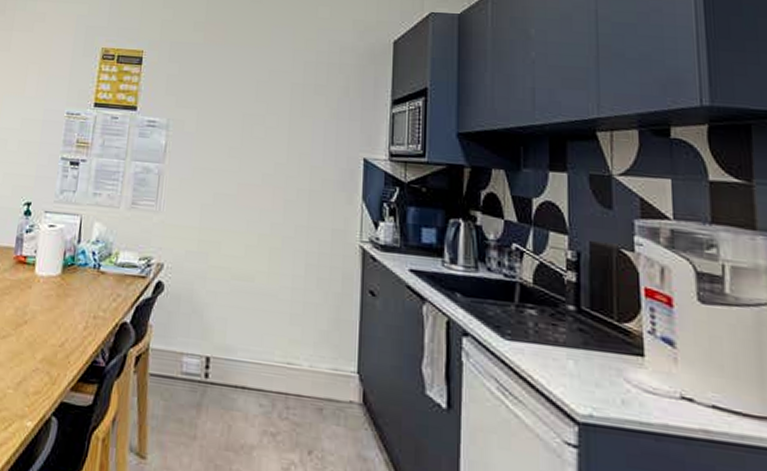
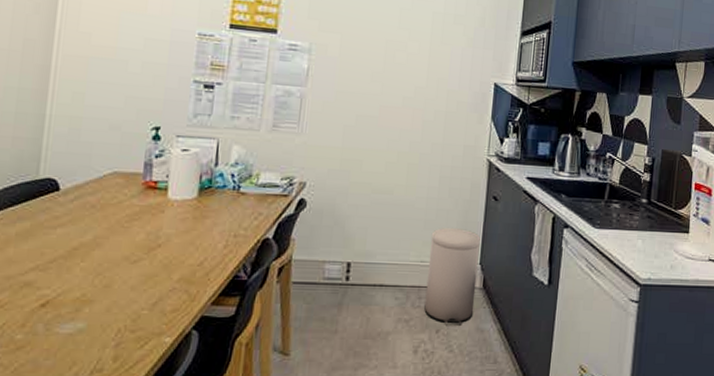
pedal bin: none [293,324,357,451] -> present [424,227,481,327]

